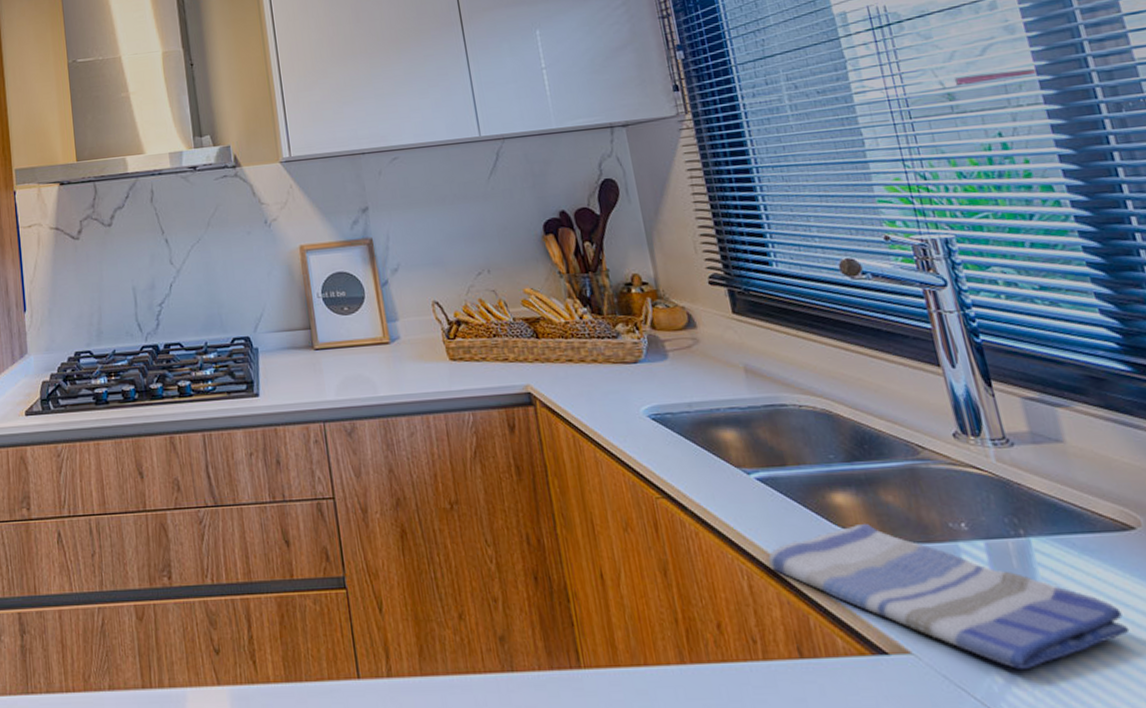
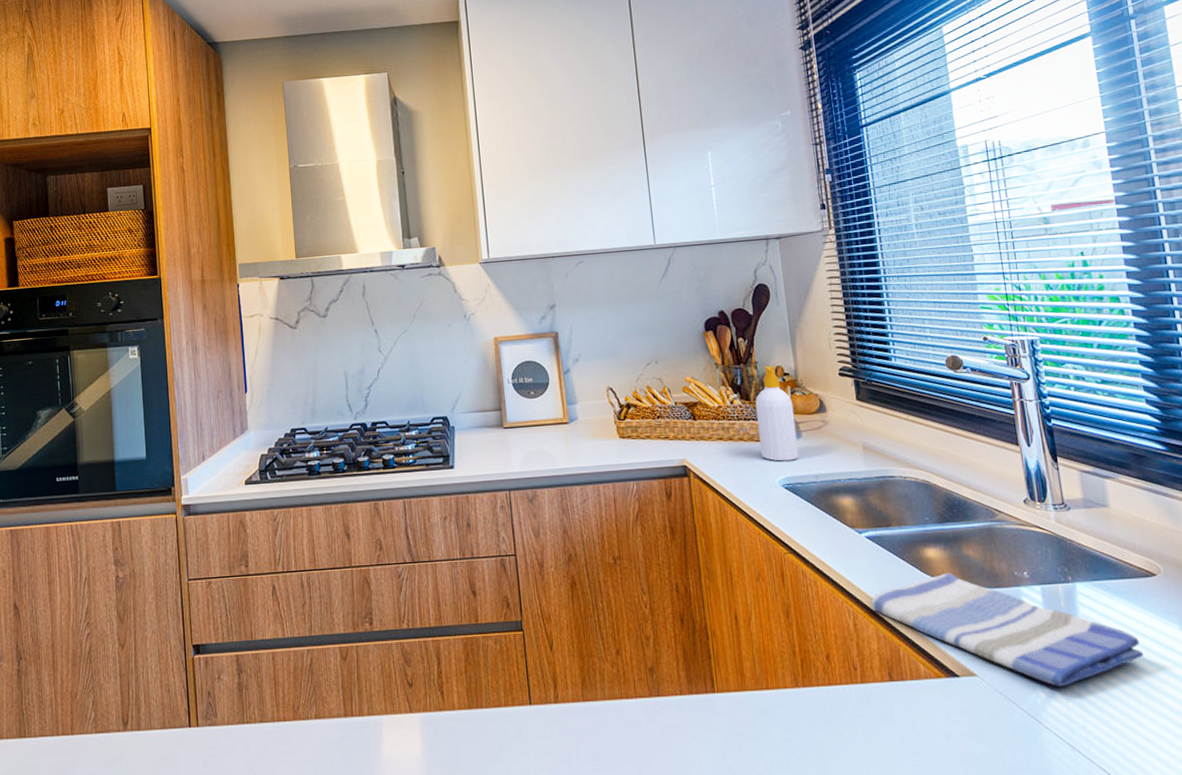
soap bottle: none [609,274,667,387] -> present [755,366,799,462]

